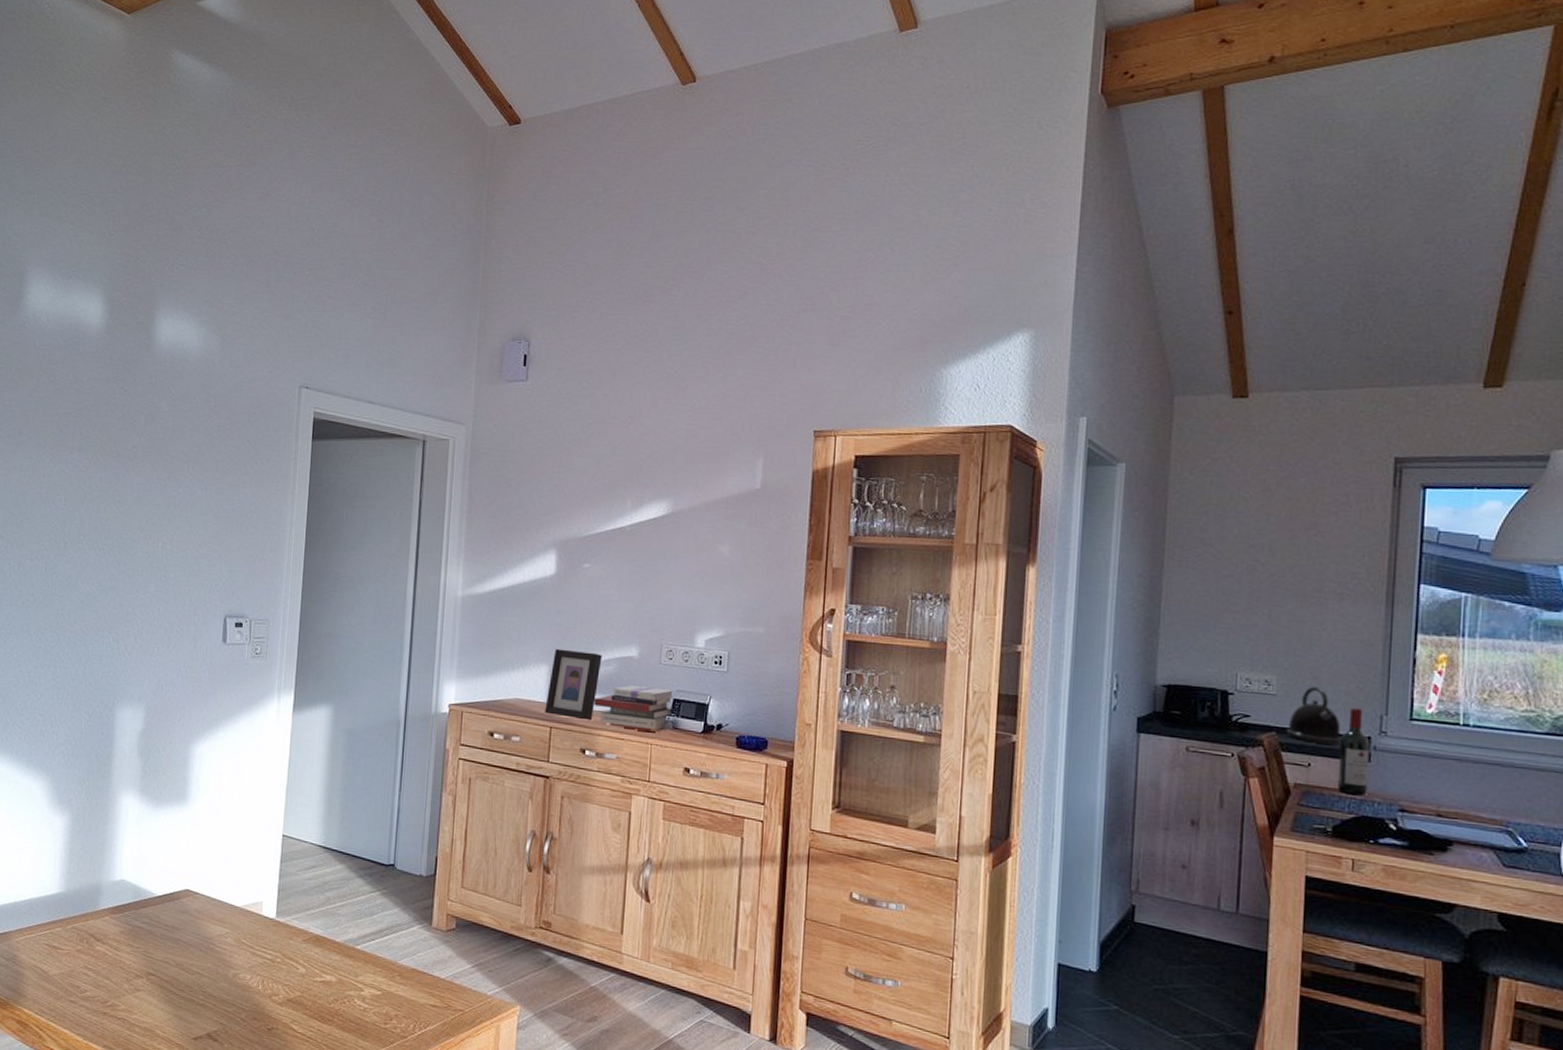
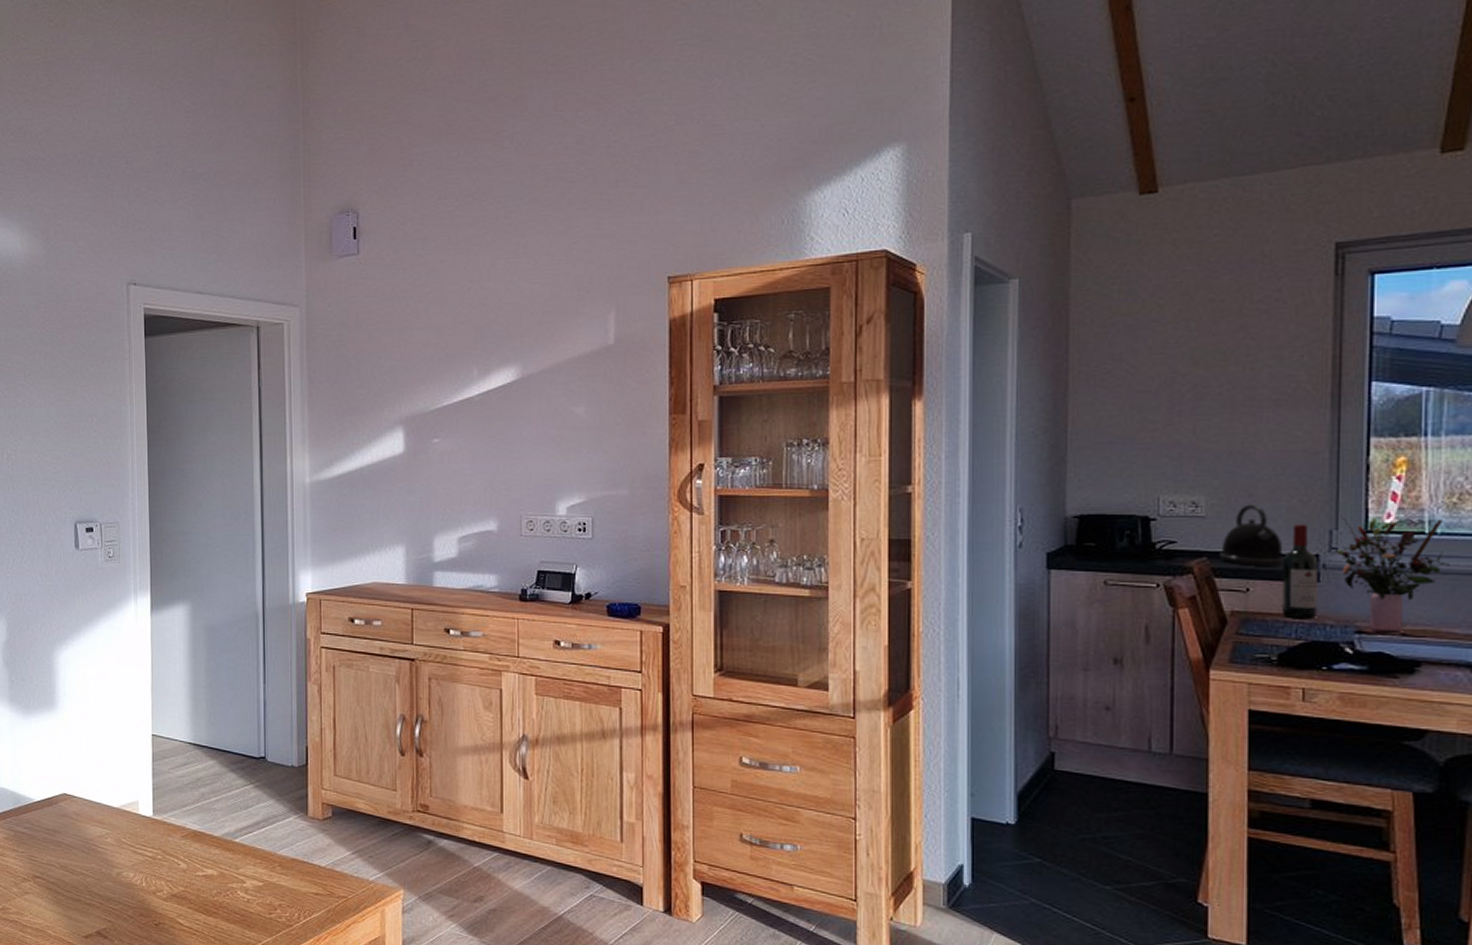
picture frame: present [544,648,603,721] -> none [404,528,460,599]
books: present [594,685,673,733] -> none [455,560,539,607]
bouquet: none [1385,702,1479,814] -> present [1336,515,1450,634]

